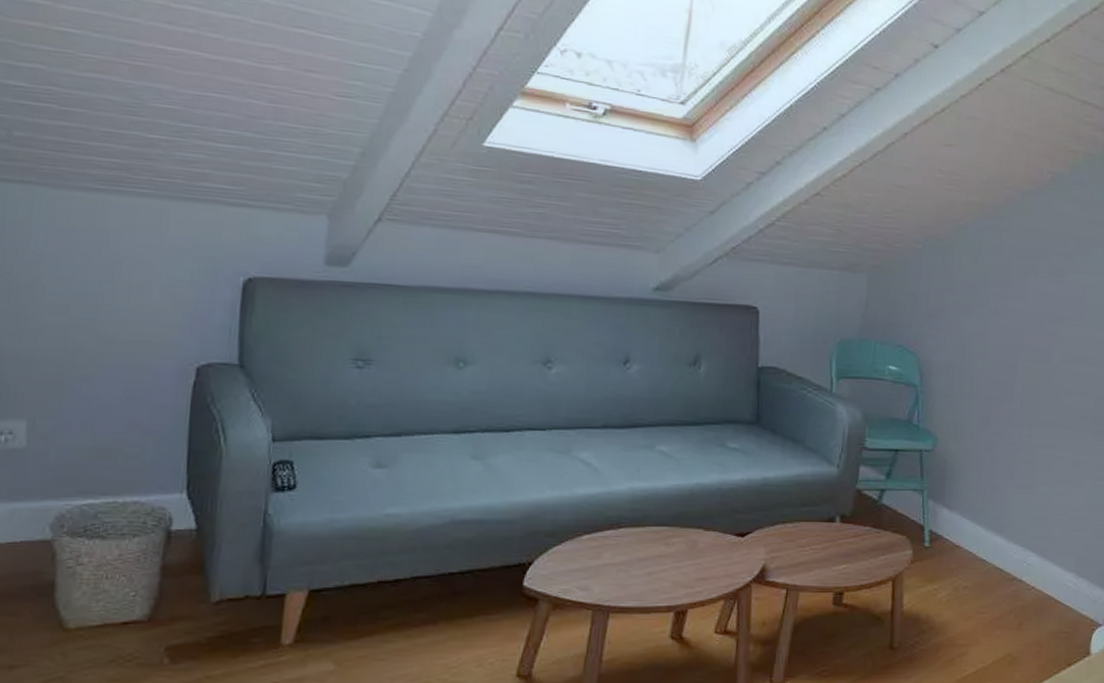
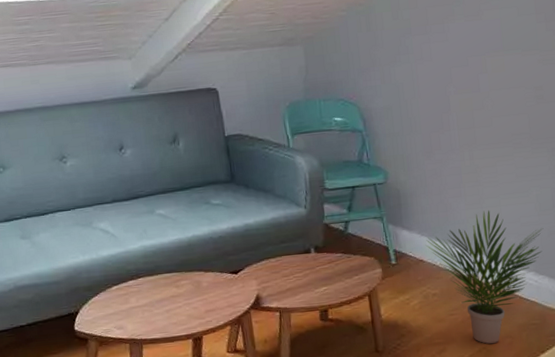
potted plant: none [965,497,1092,651] -> present [425,210,544,345]

